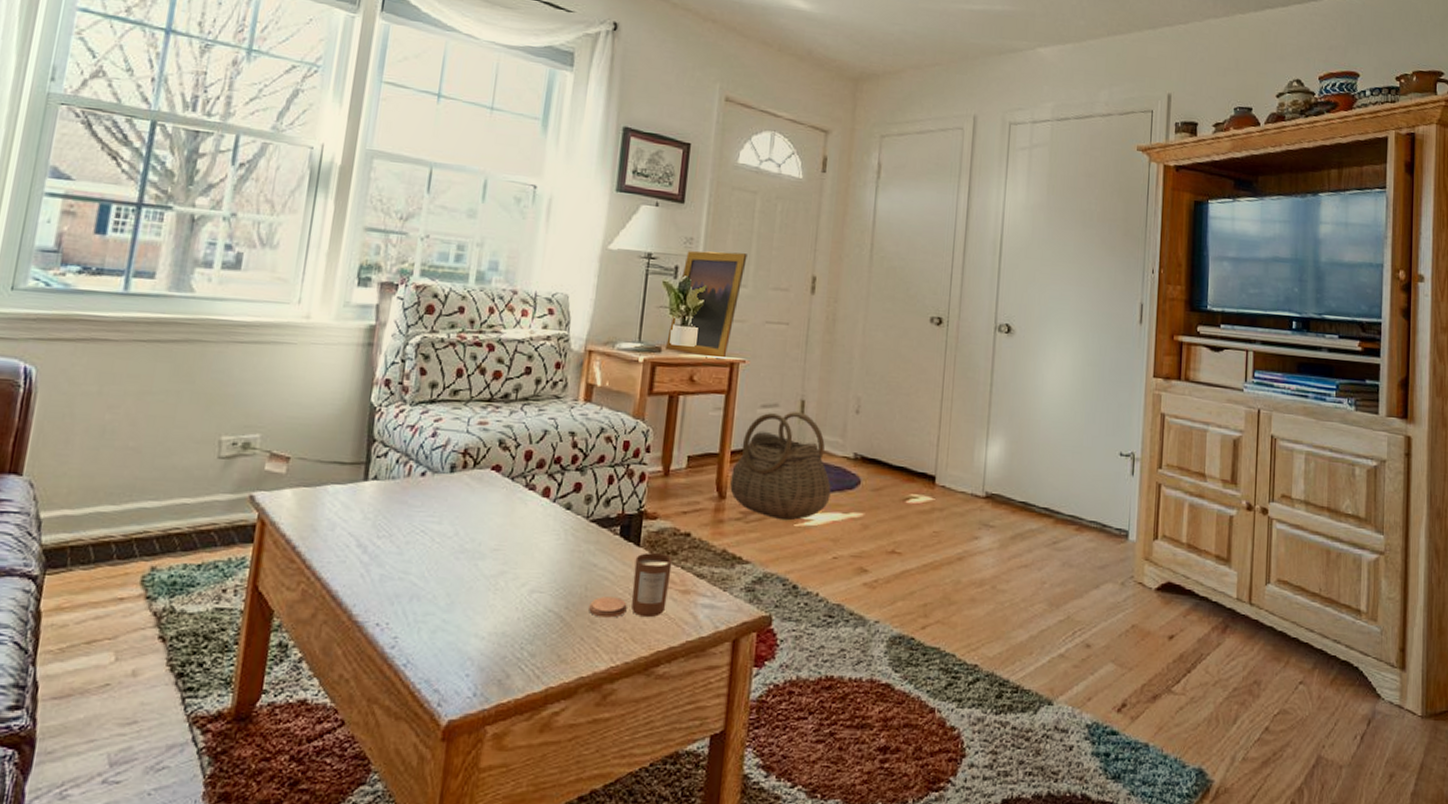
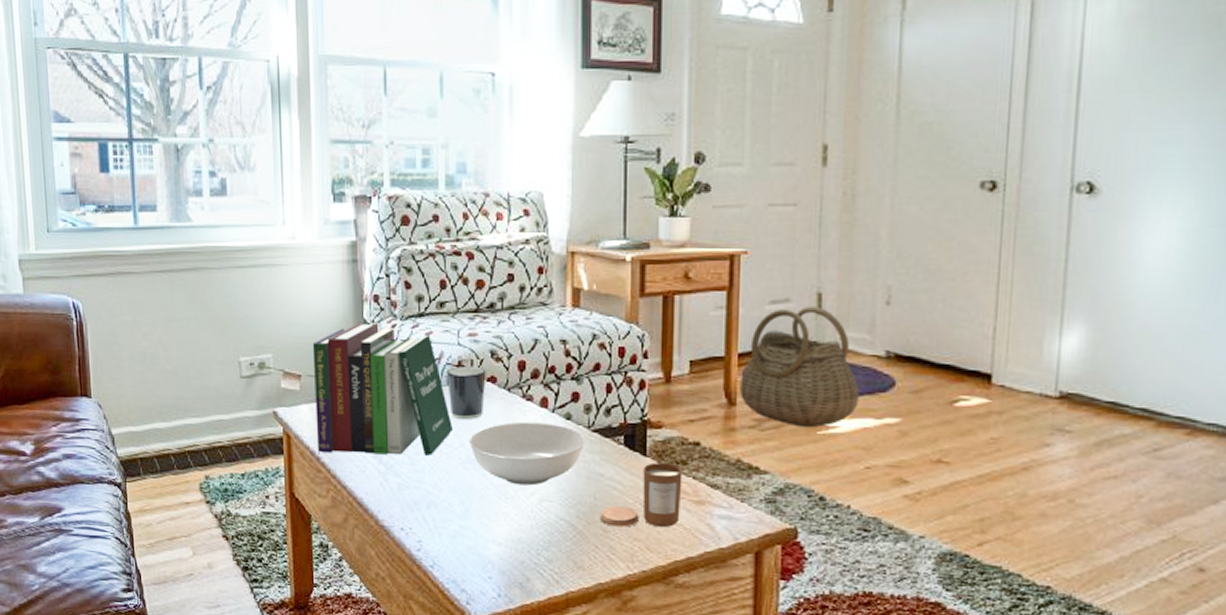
books: none [295,406,450,545] -> present [312,322,453,456]
mug: none [448,453,492,509] -> present [447,365,486,420]
bowl: none [464,510,584,576] -> present [470,421,586,486]
picture frame: present [666,250,747,357] -> none [655,125,741,250]

